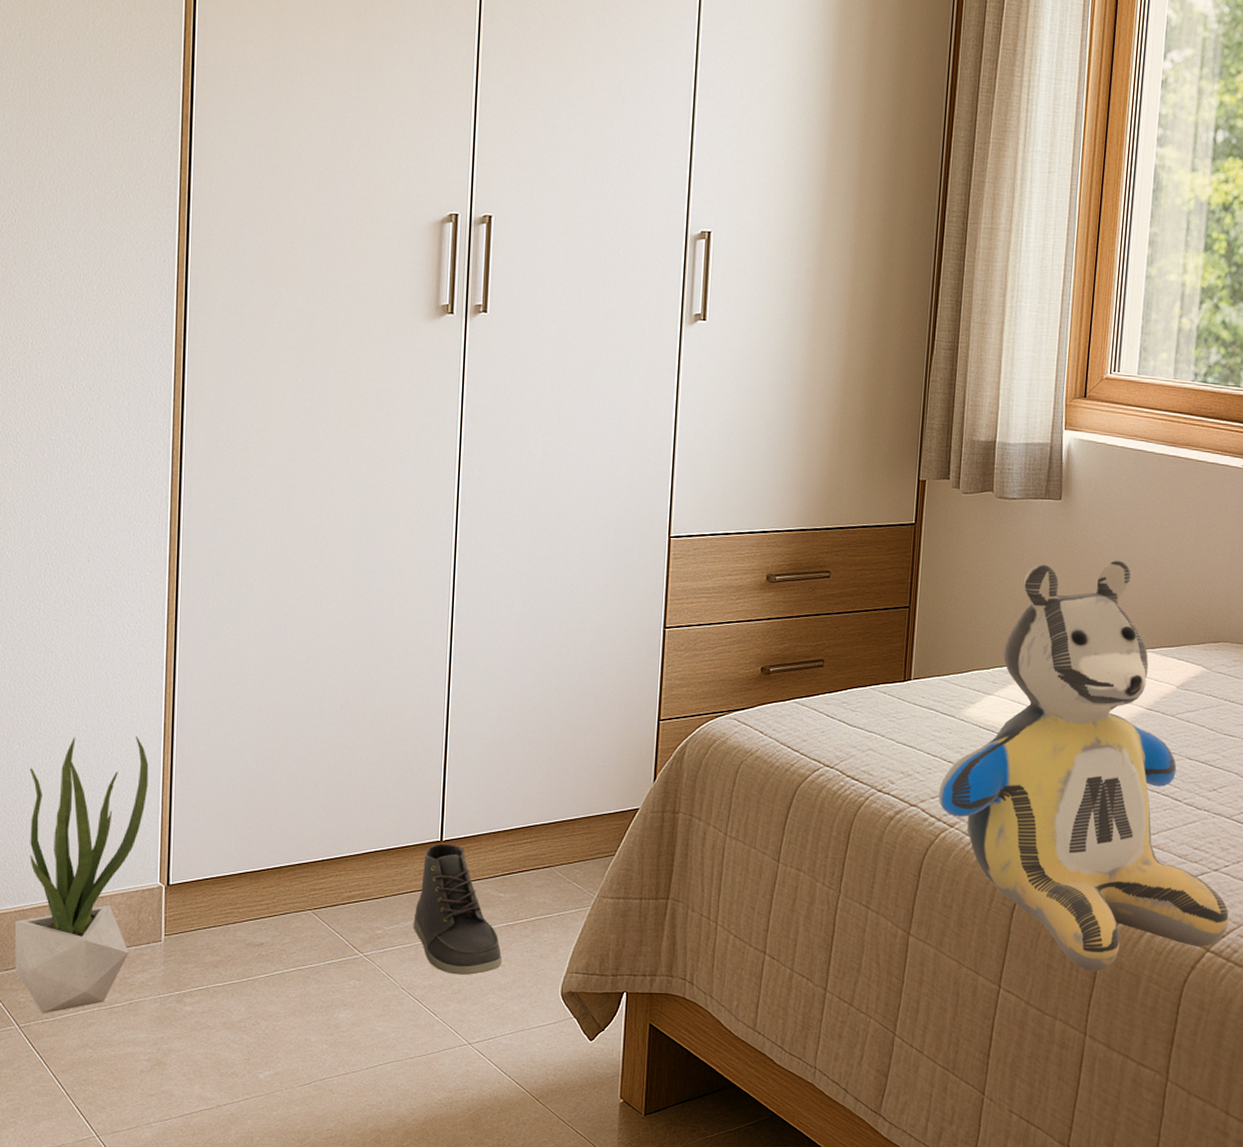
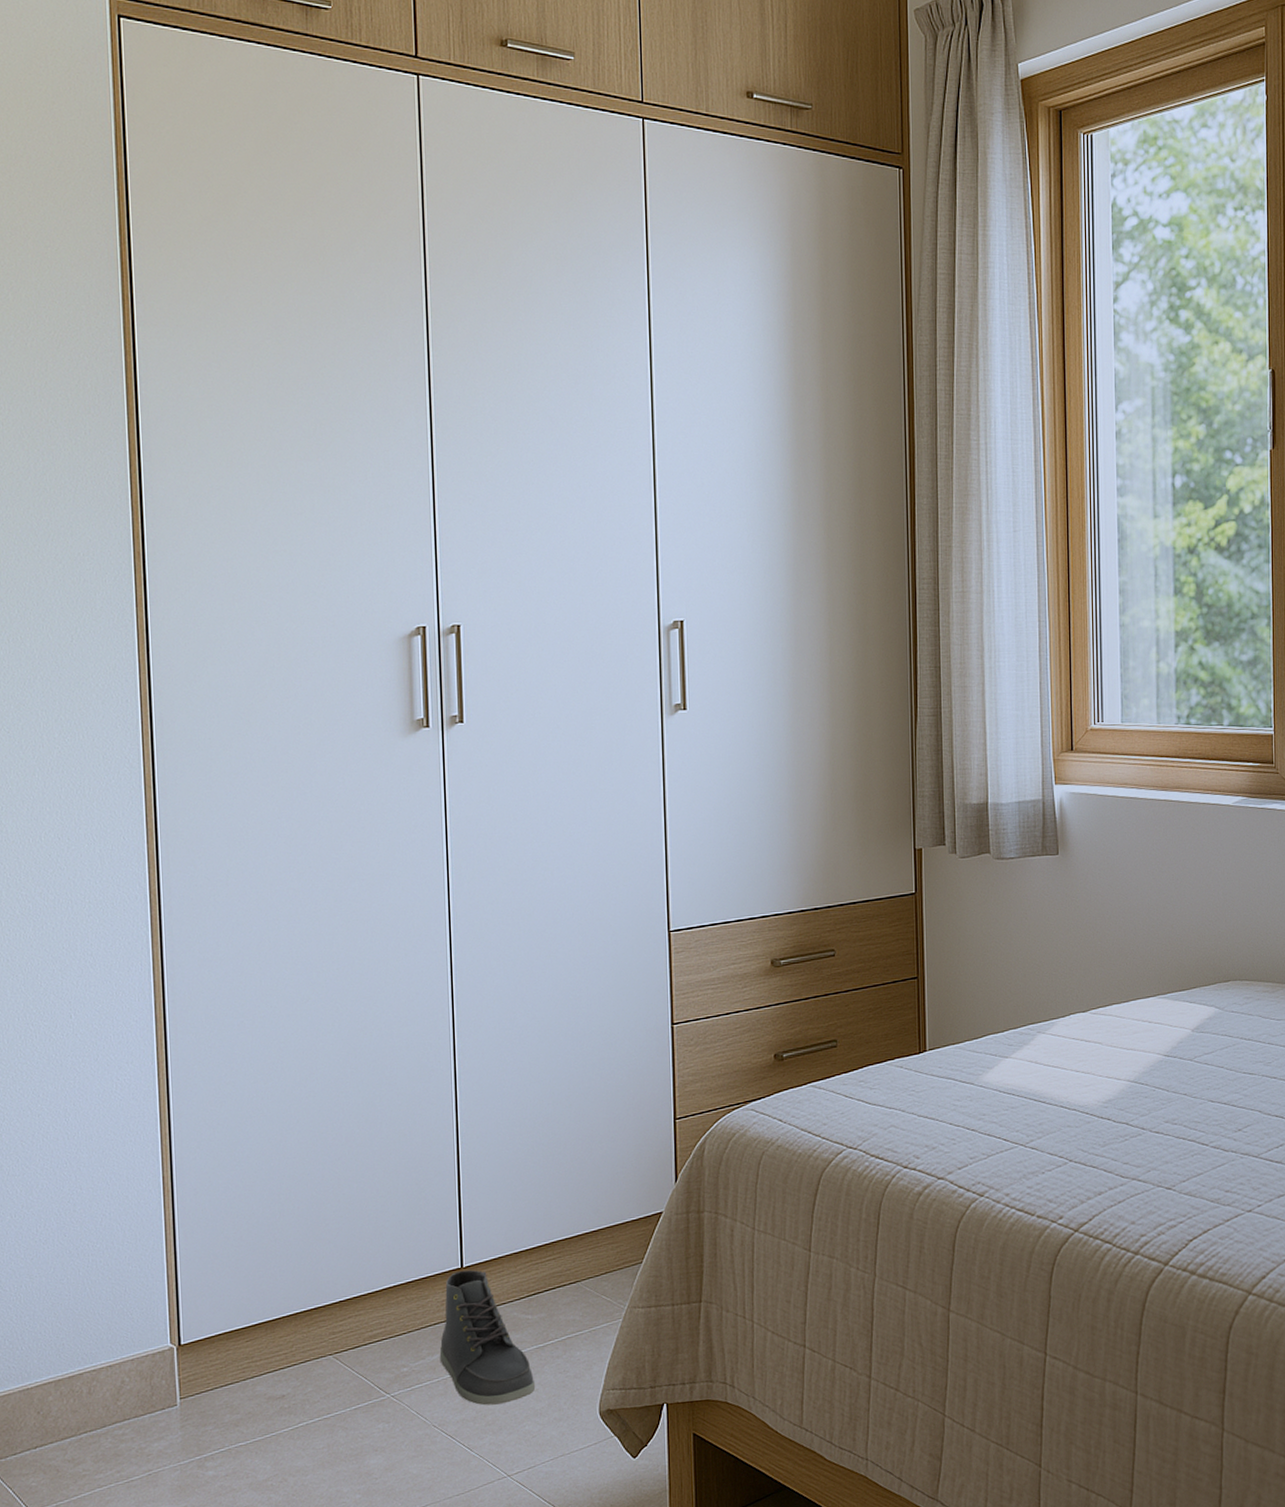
potted plant: present [14,736,149,1014] -> none [19,1193,151,1497]
stuffed animal: present [939,560,1229,972] -> none [966,909,1267,1328]

